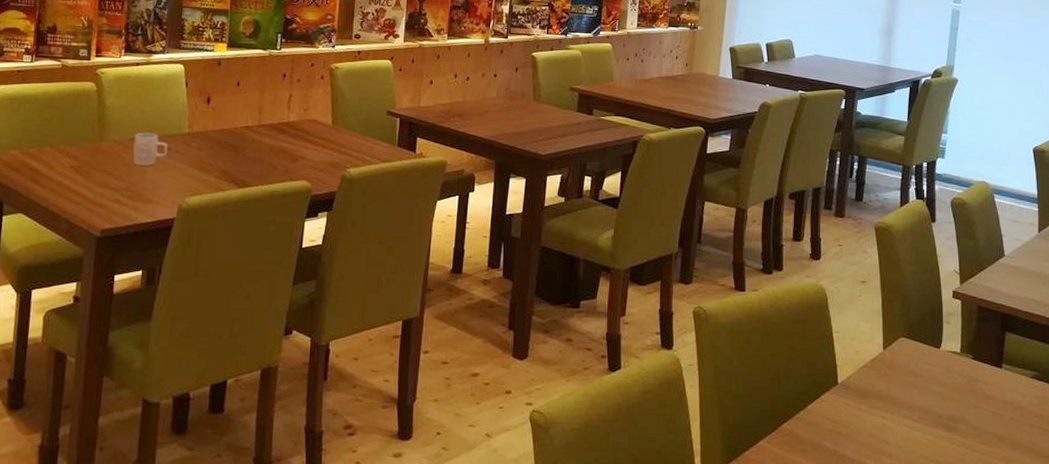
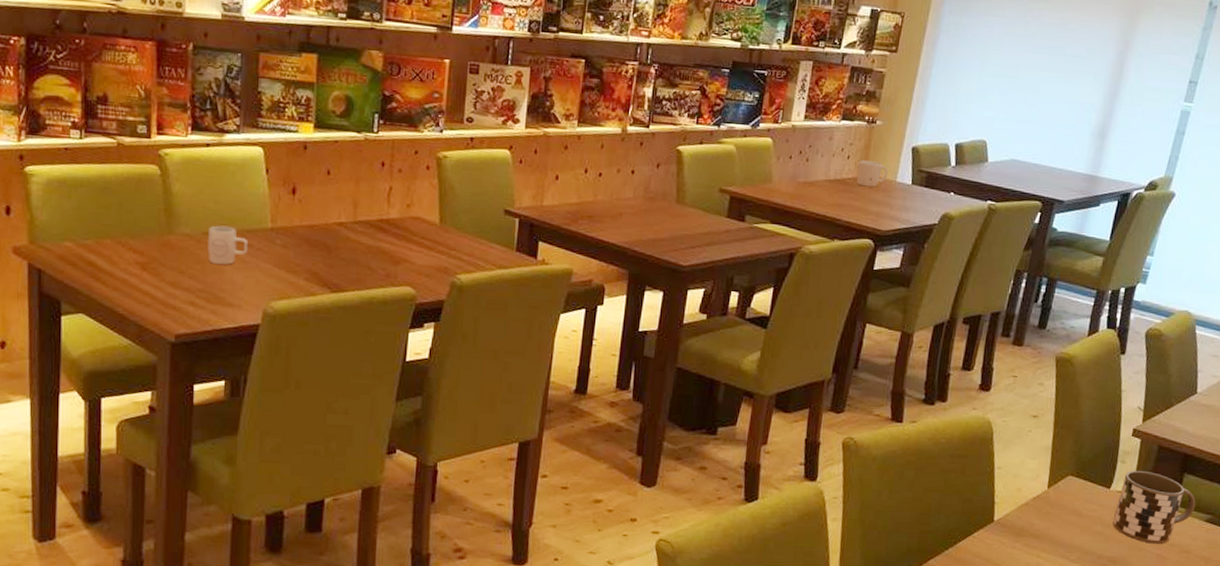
mug: none [685,60,712,82] -> present [856,160,889,188]
cup: none [947,330,1020,402] -> present [1112,470,1196,544]

